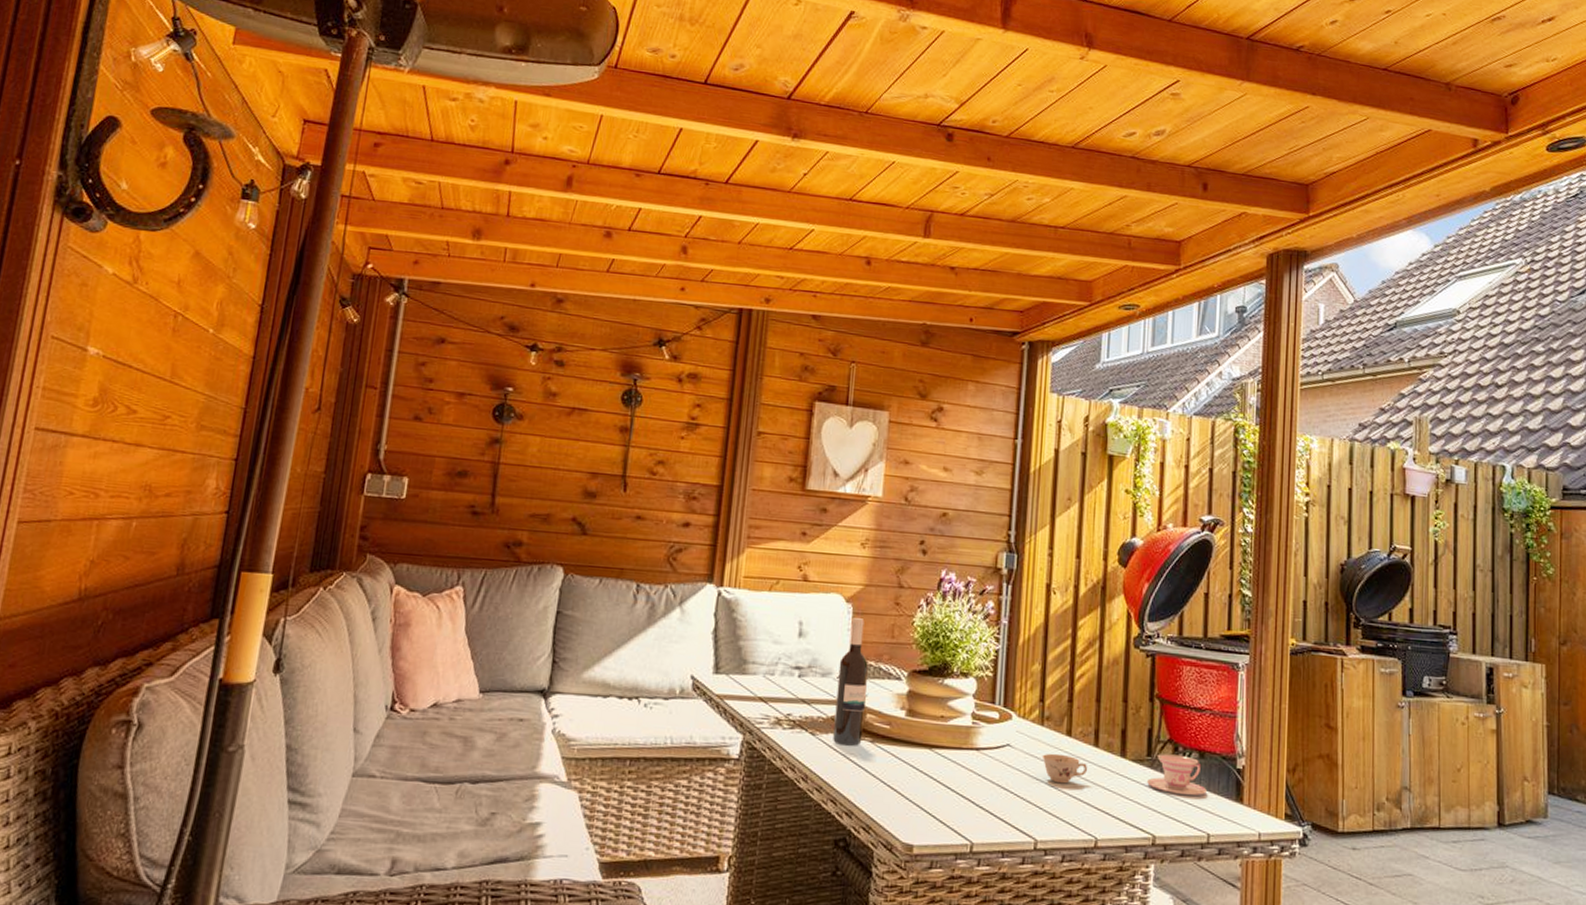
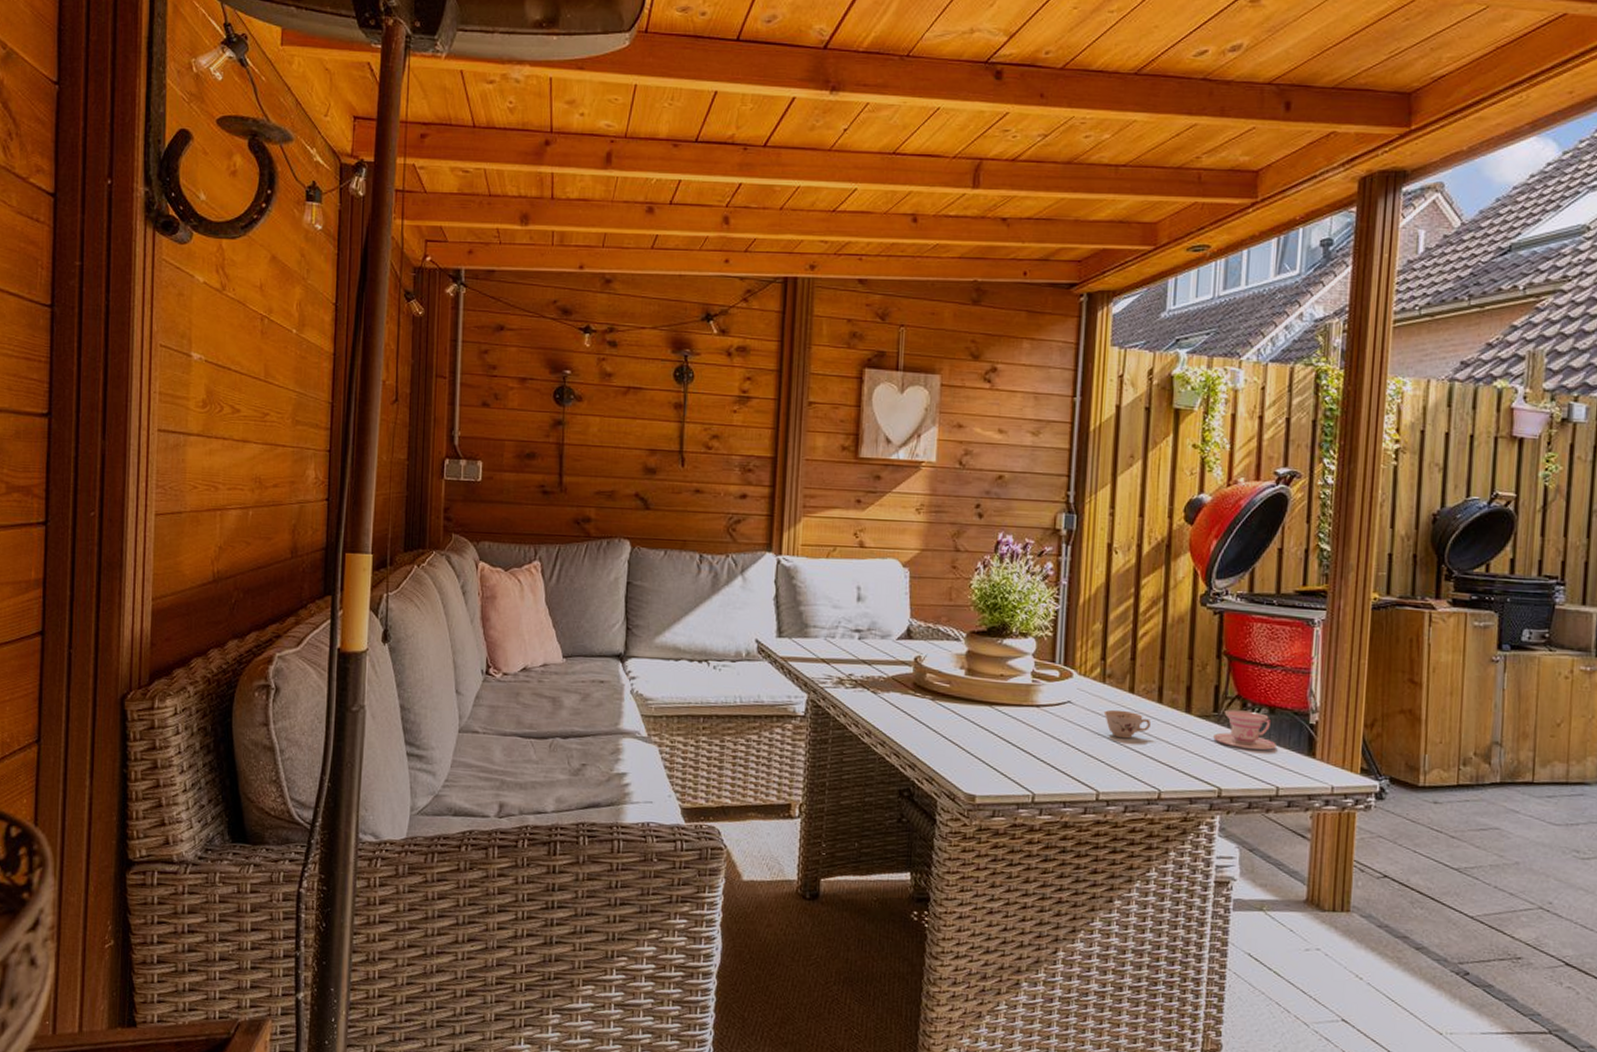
wine bottle: present [833,618,868,748] -> none [894,582,927,705]

